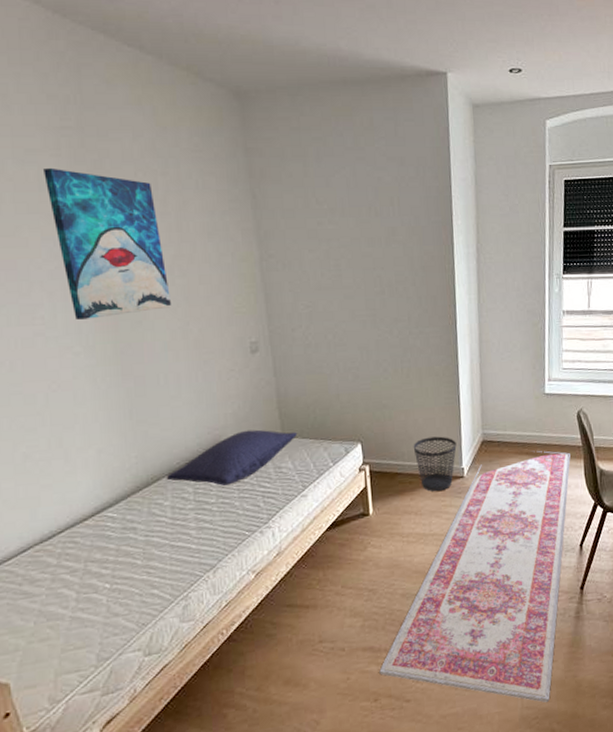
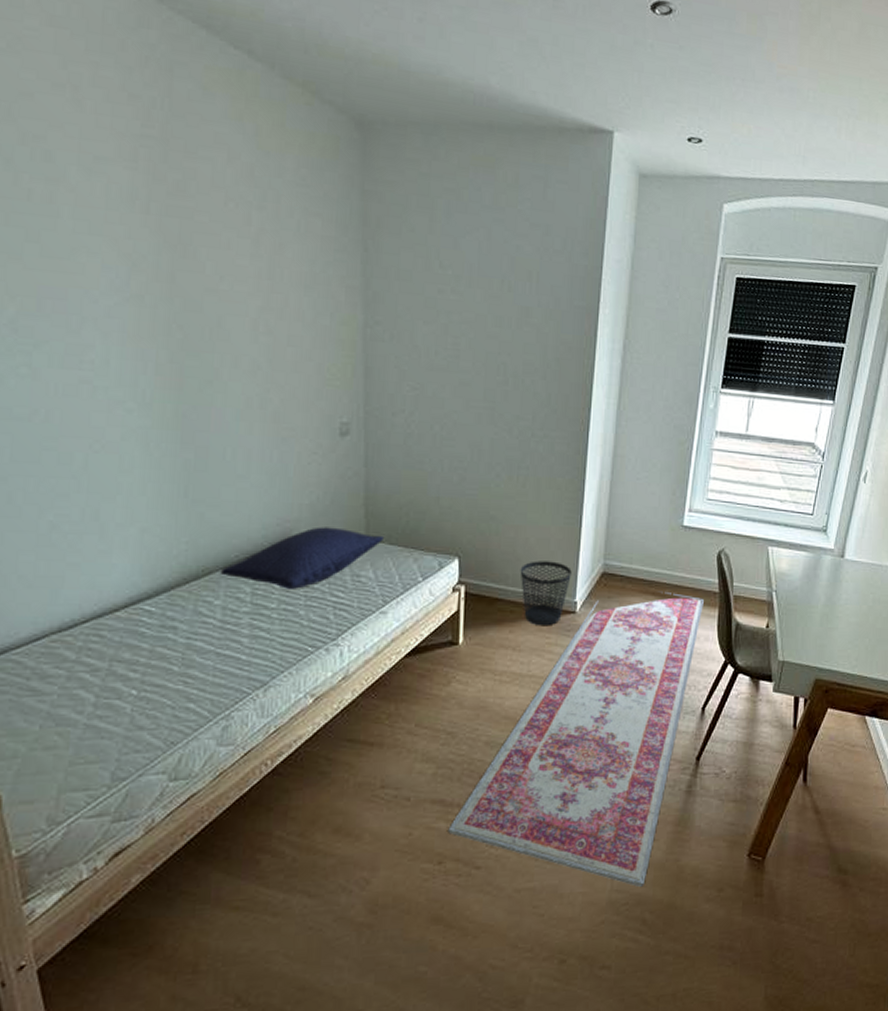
wall art: present [44,167,172,320] -> none [113,182,252,371]

